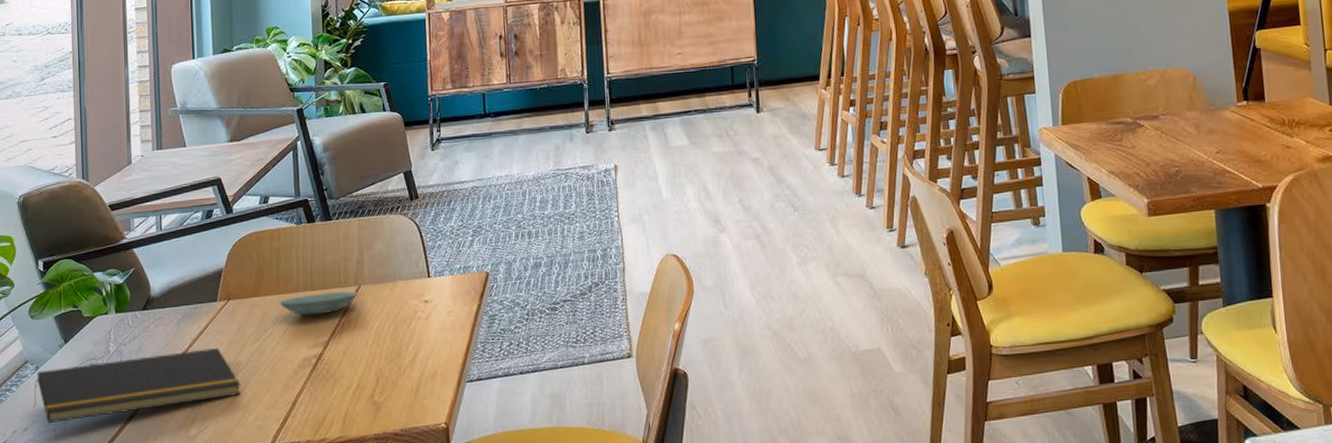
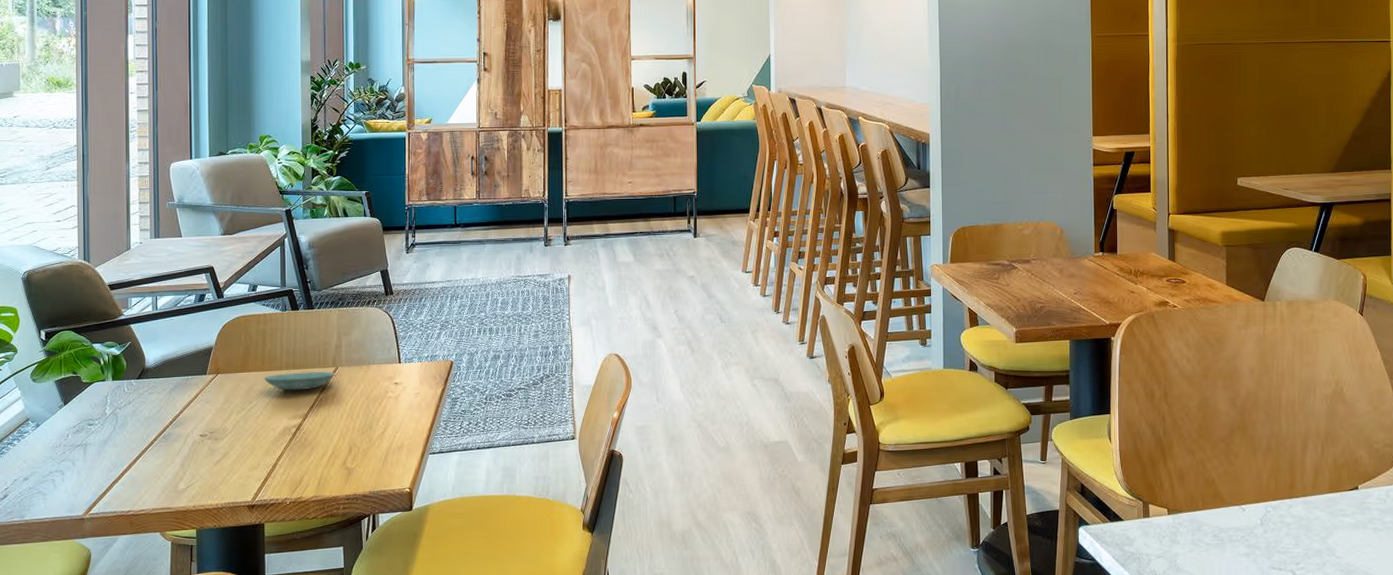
notepad: present [33,348,241,423] -> none [33,415,226,474]

